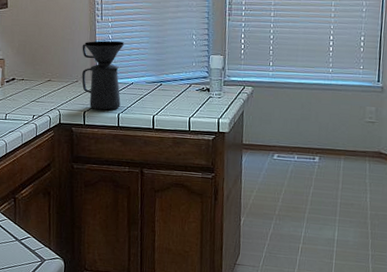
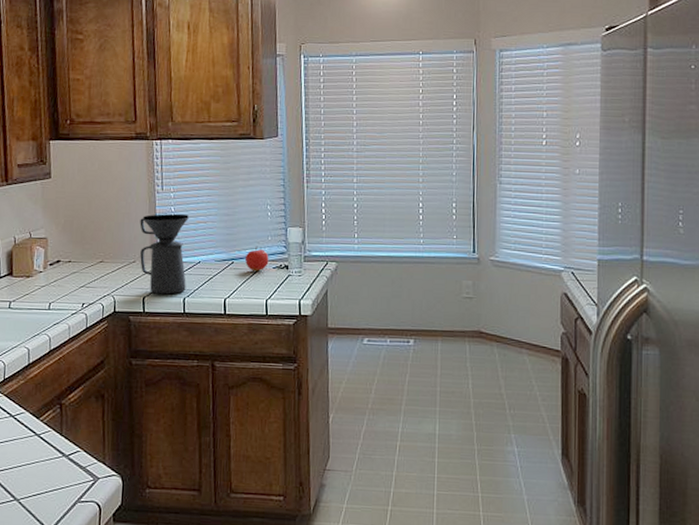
fruit: none [172,71,193,93] -> present [245,247,269,272]

